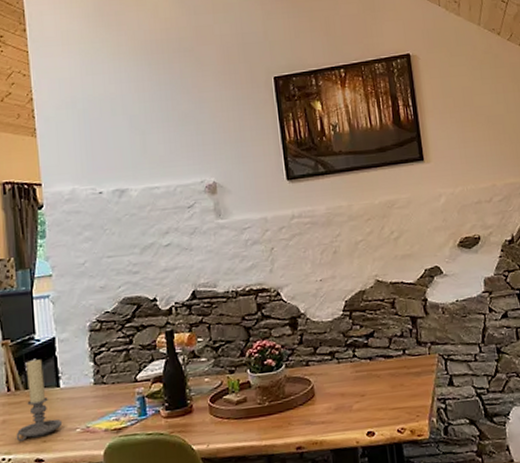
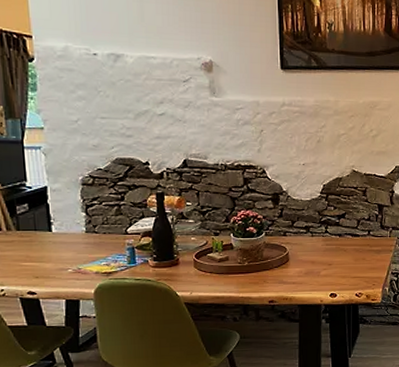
candle holder: present [16,359,63,442] -> none [8,205,55,276]

